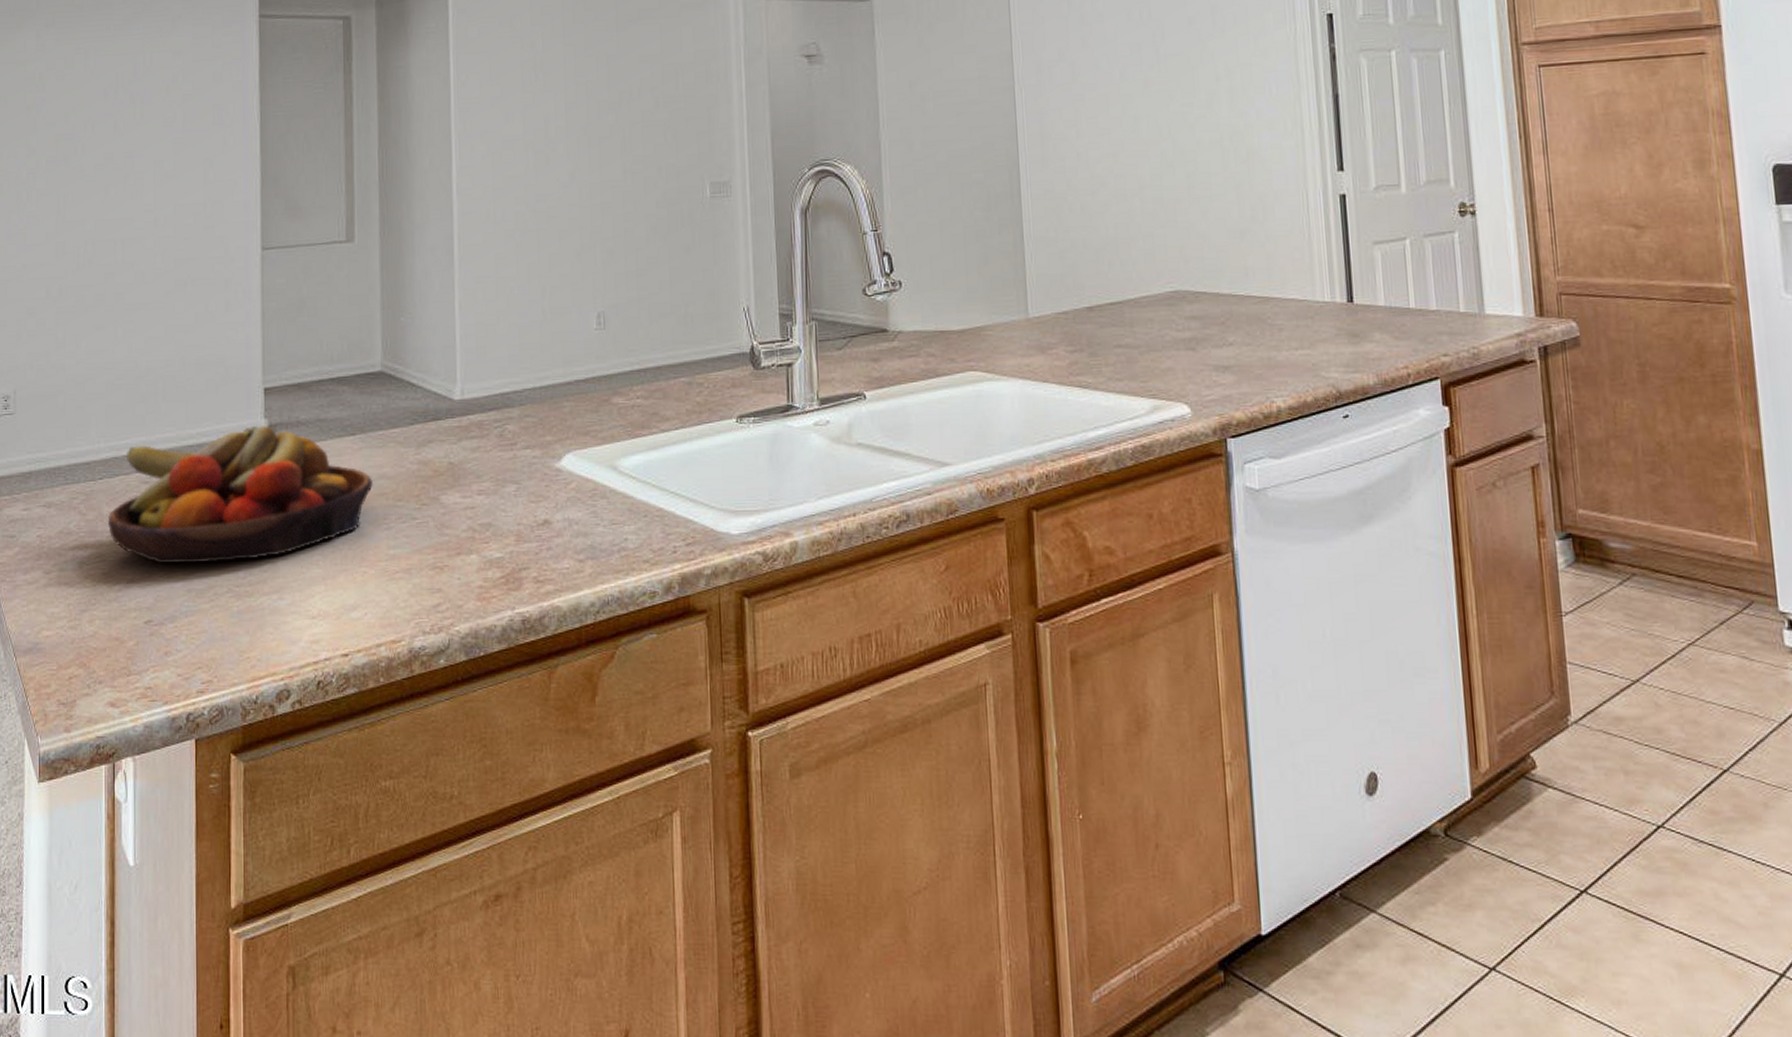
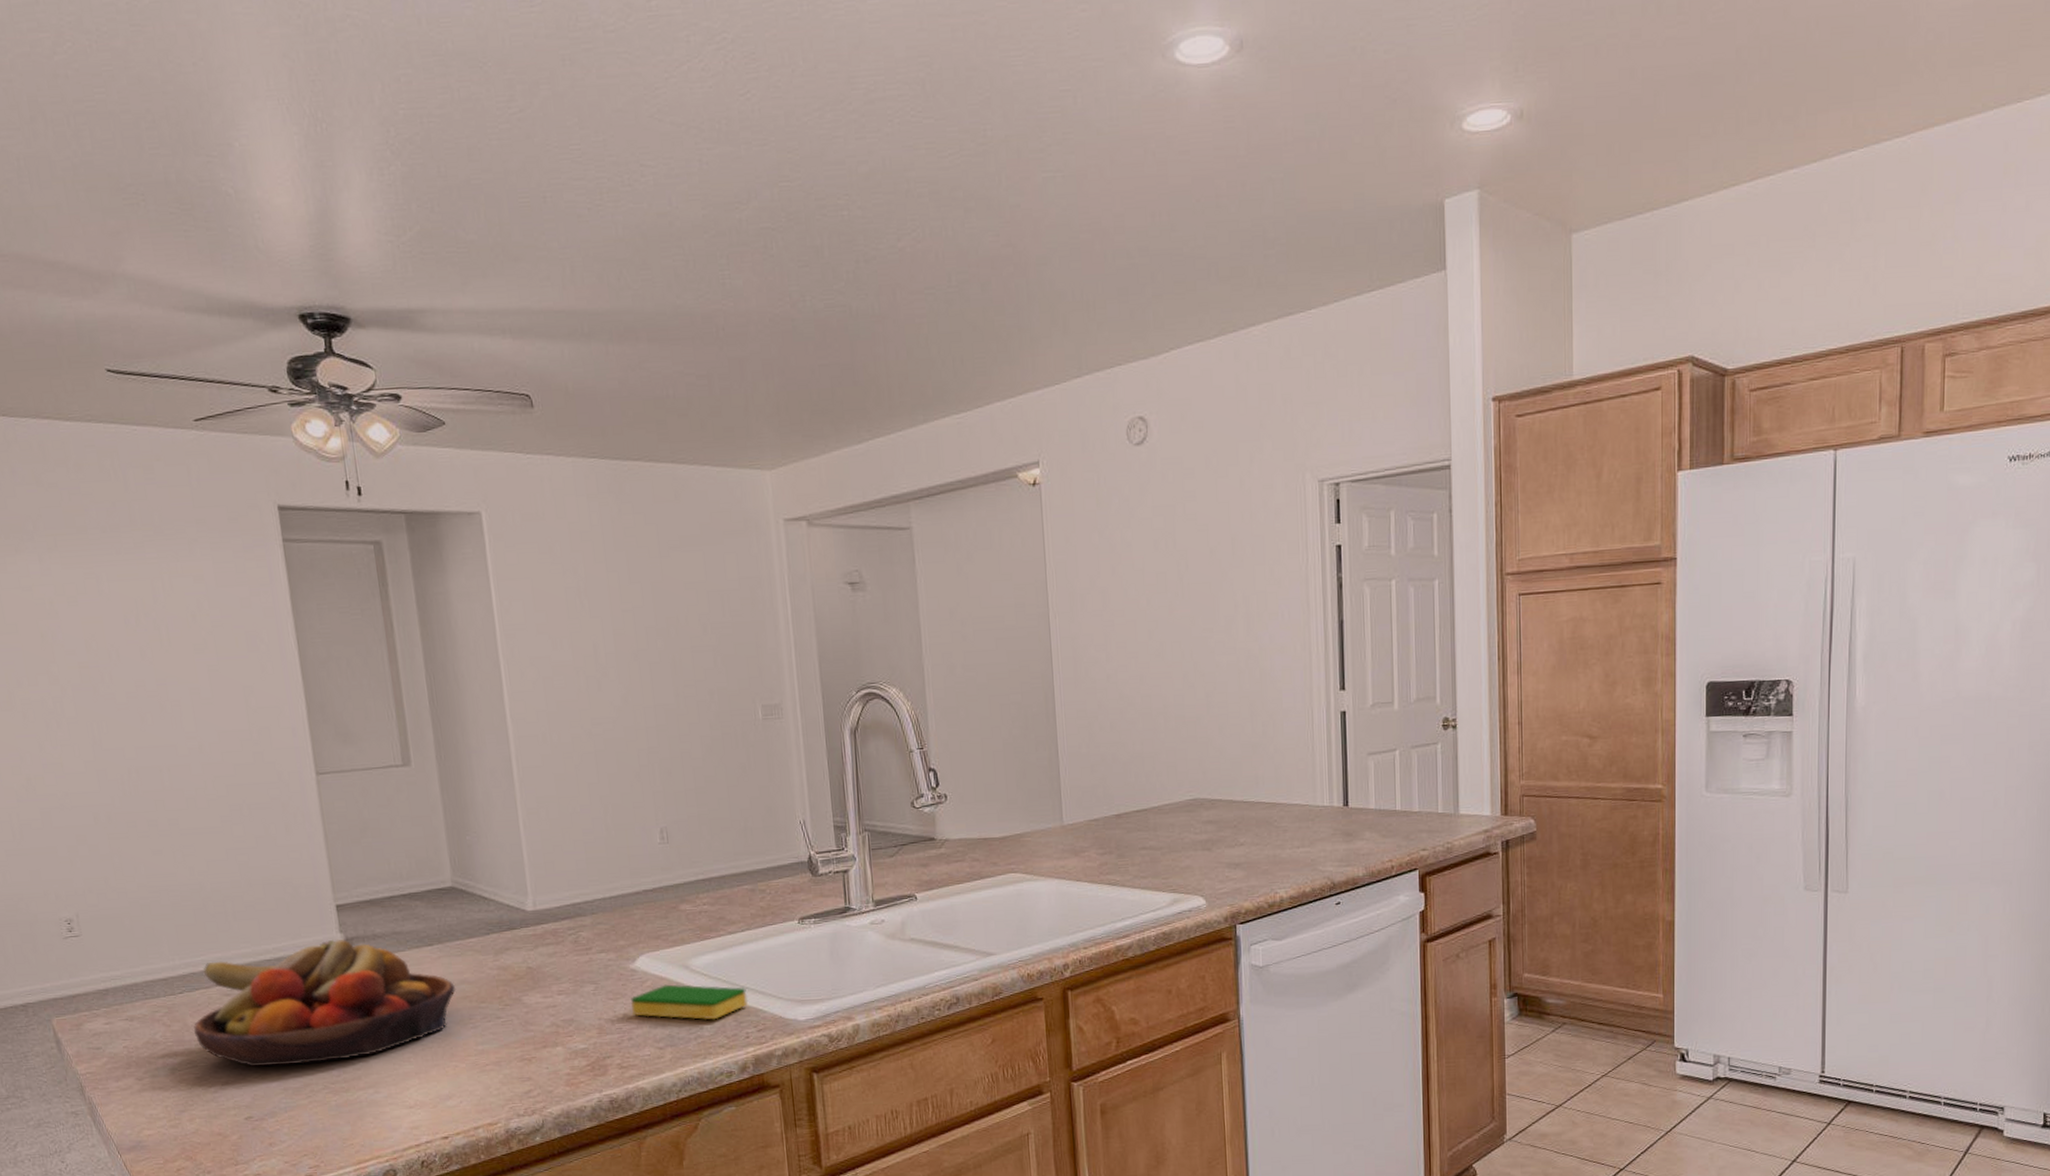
dish sponge: none [553,487,677,530] -> present [631,984,748,1020]

